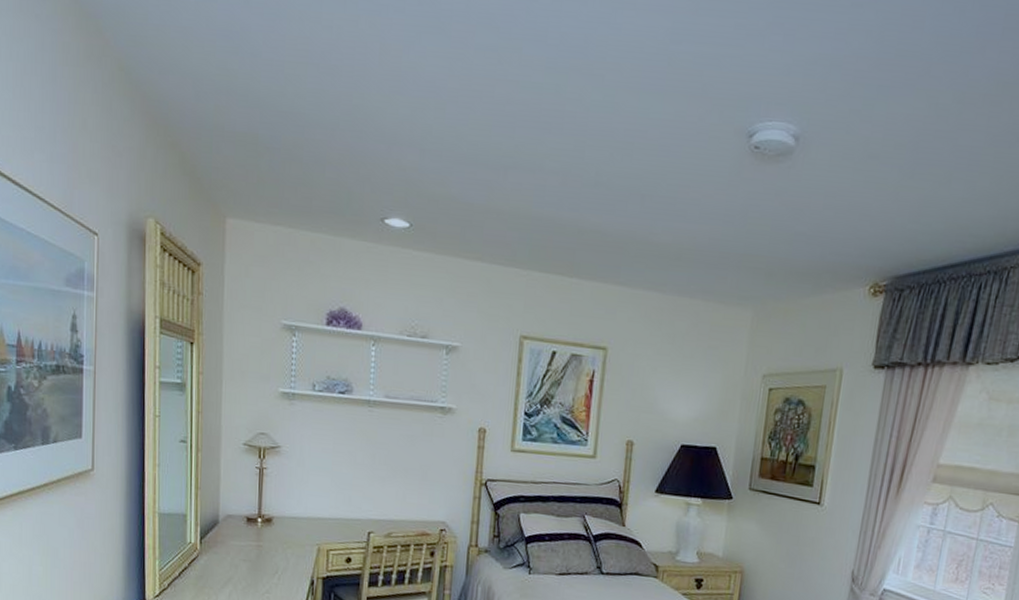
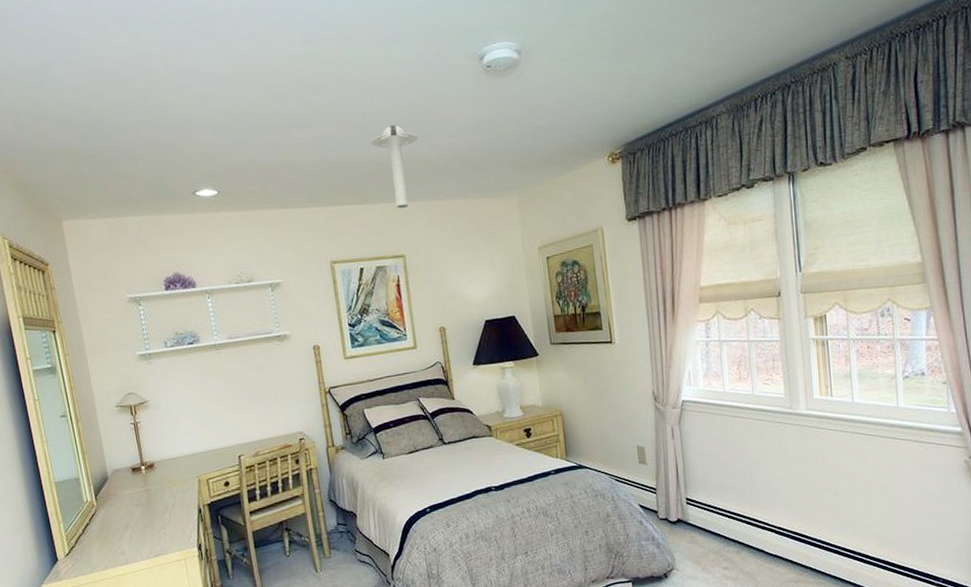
ceiling light: none [598,192,656,293] -> present [370,125,419,208]

